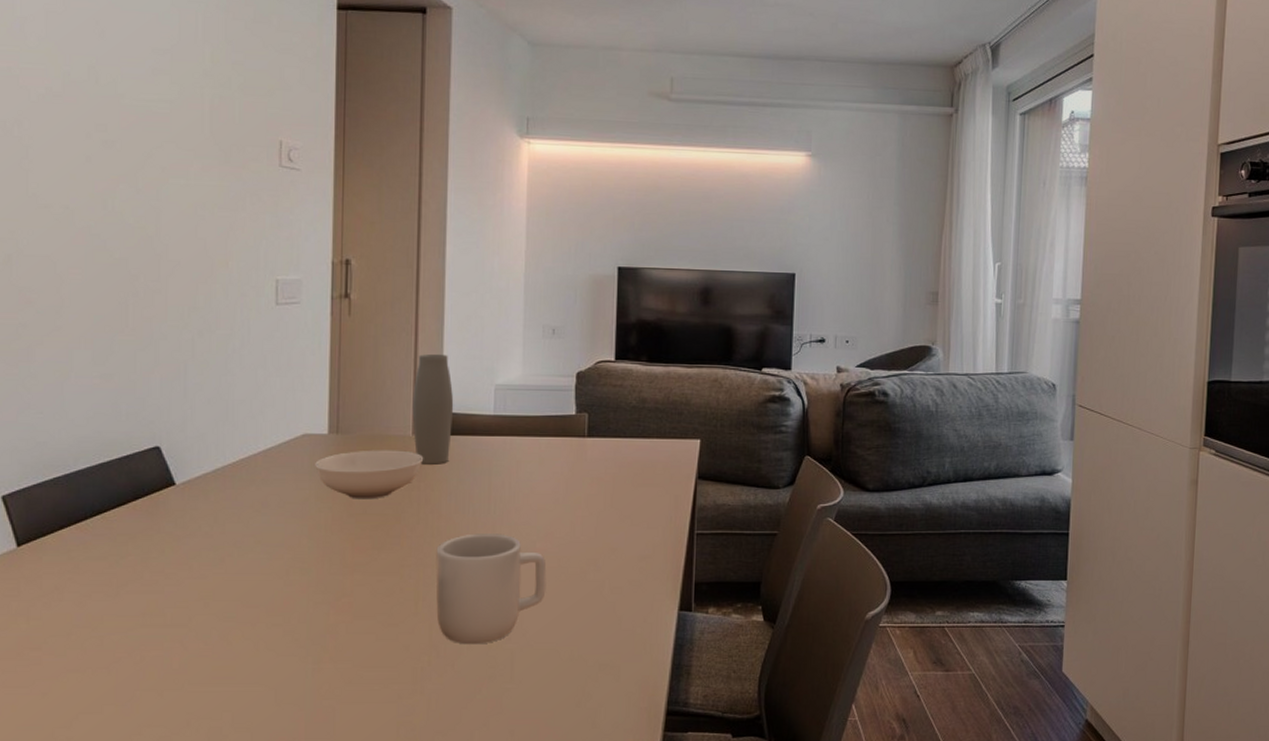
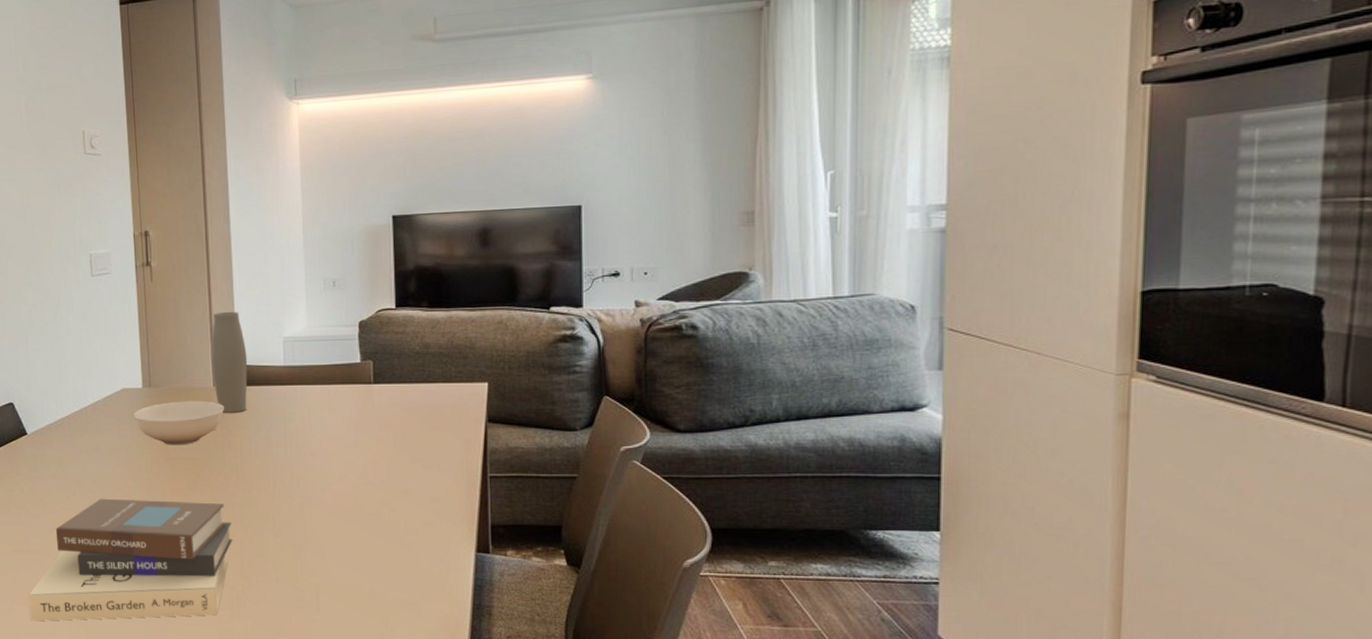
books: none [157,560,422,711] -> present [28,498,233,622]
mug: present [435,533,547,645] -> none [242,476,344,578]

